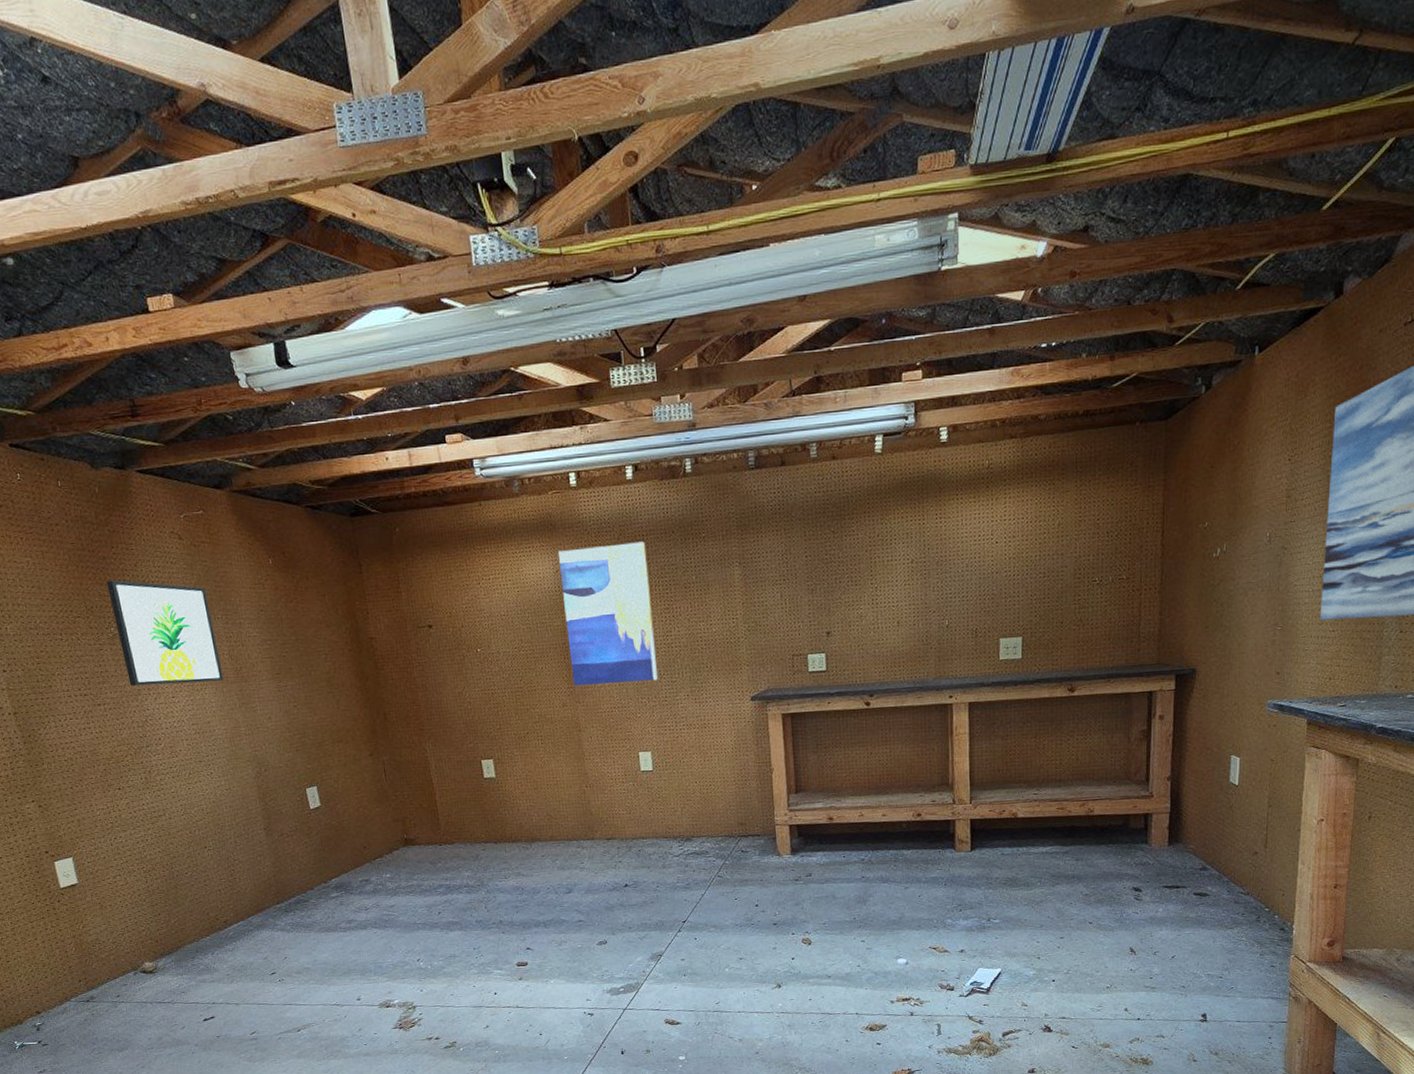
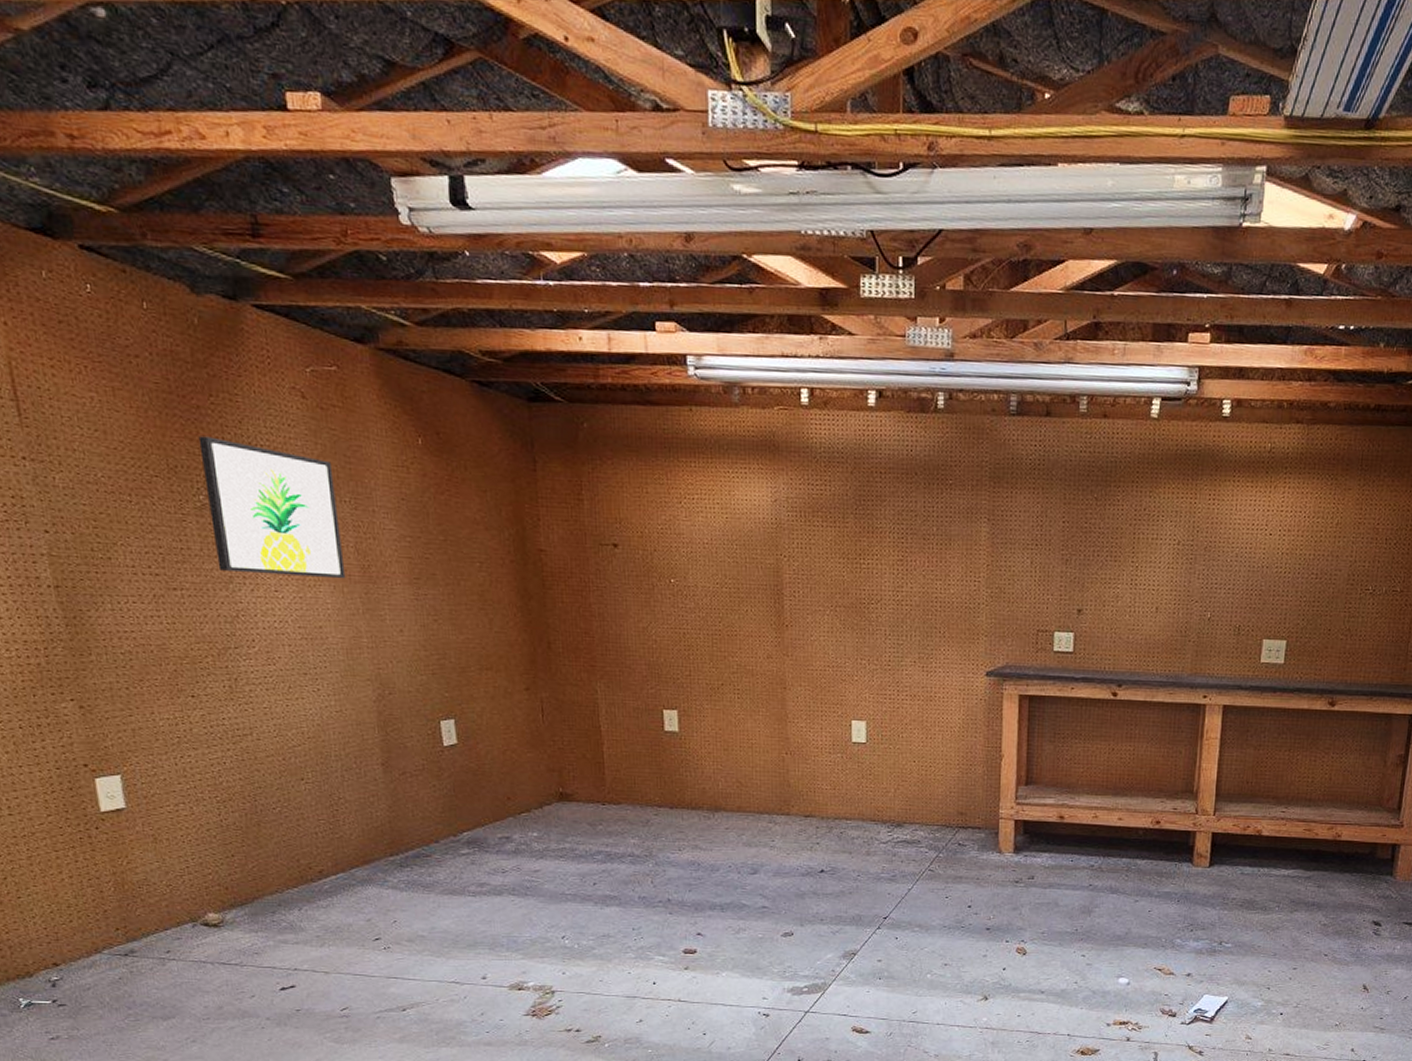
wall art: present [558,541,658,687] -> none [780,477,883,641]

